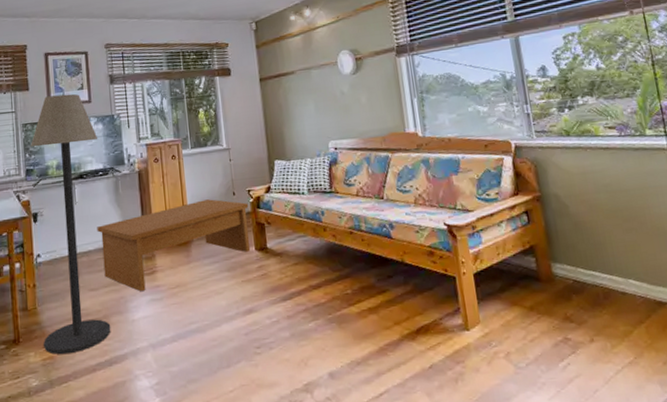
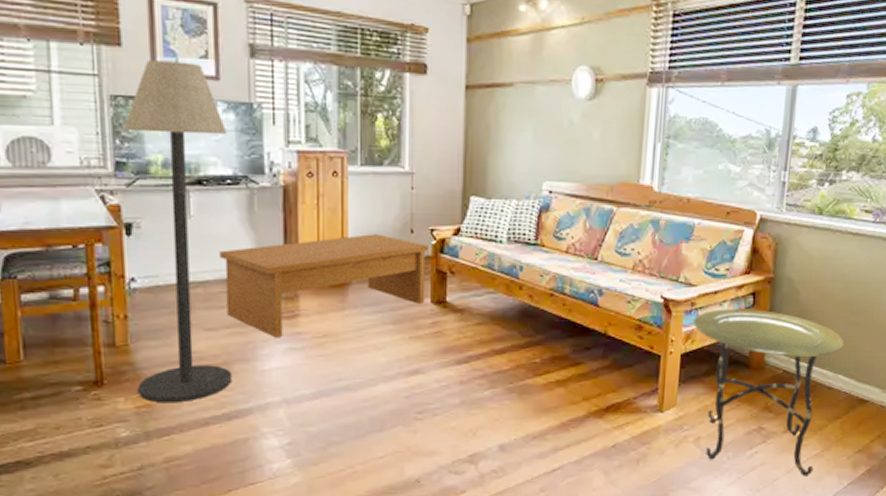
side table: none [477,226,632,387] -> present [693,309,844,478]

